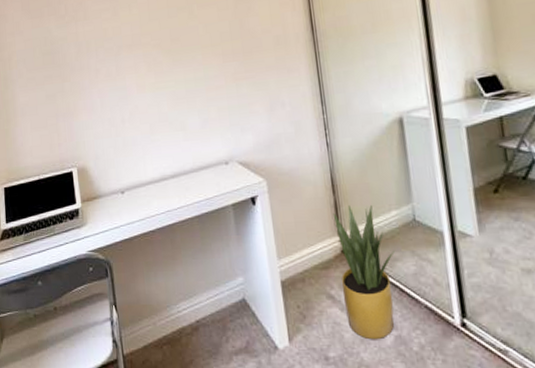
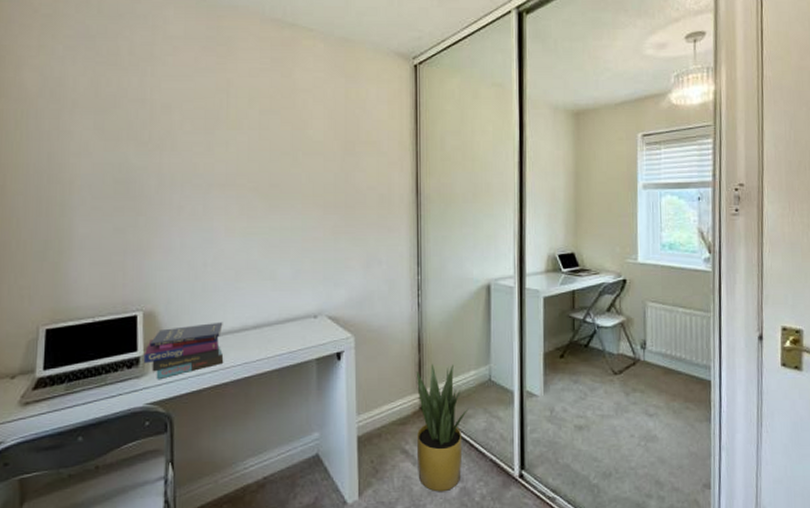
books: none [81,173,149,228] -> present [143,321,224,379]

